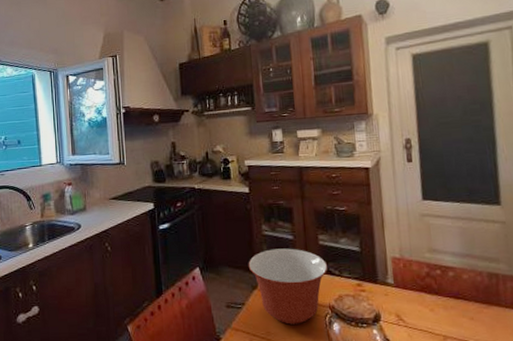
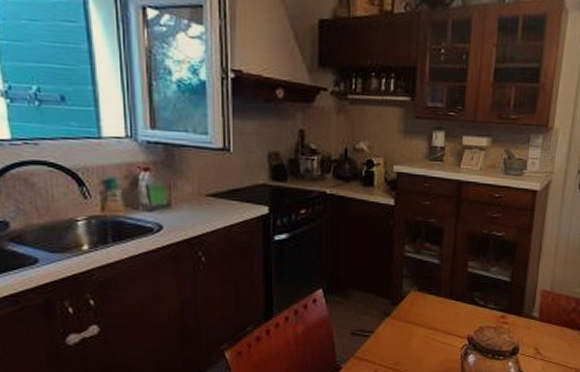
mixing bowl: present [248,248,328,325] -> none [383,273,474,355]

